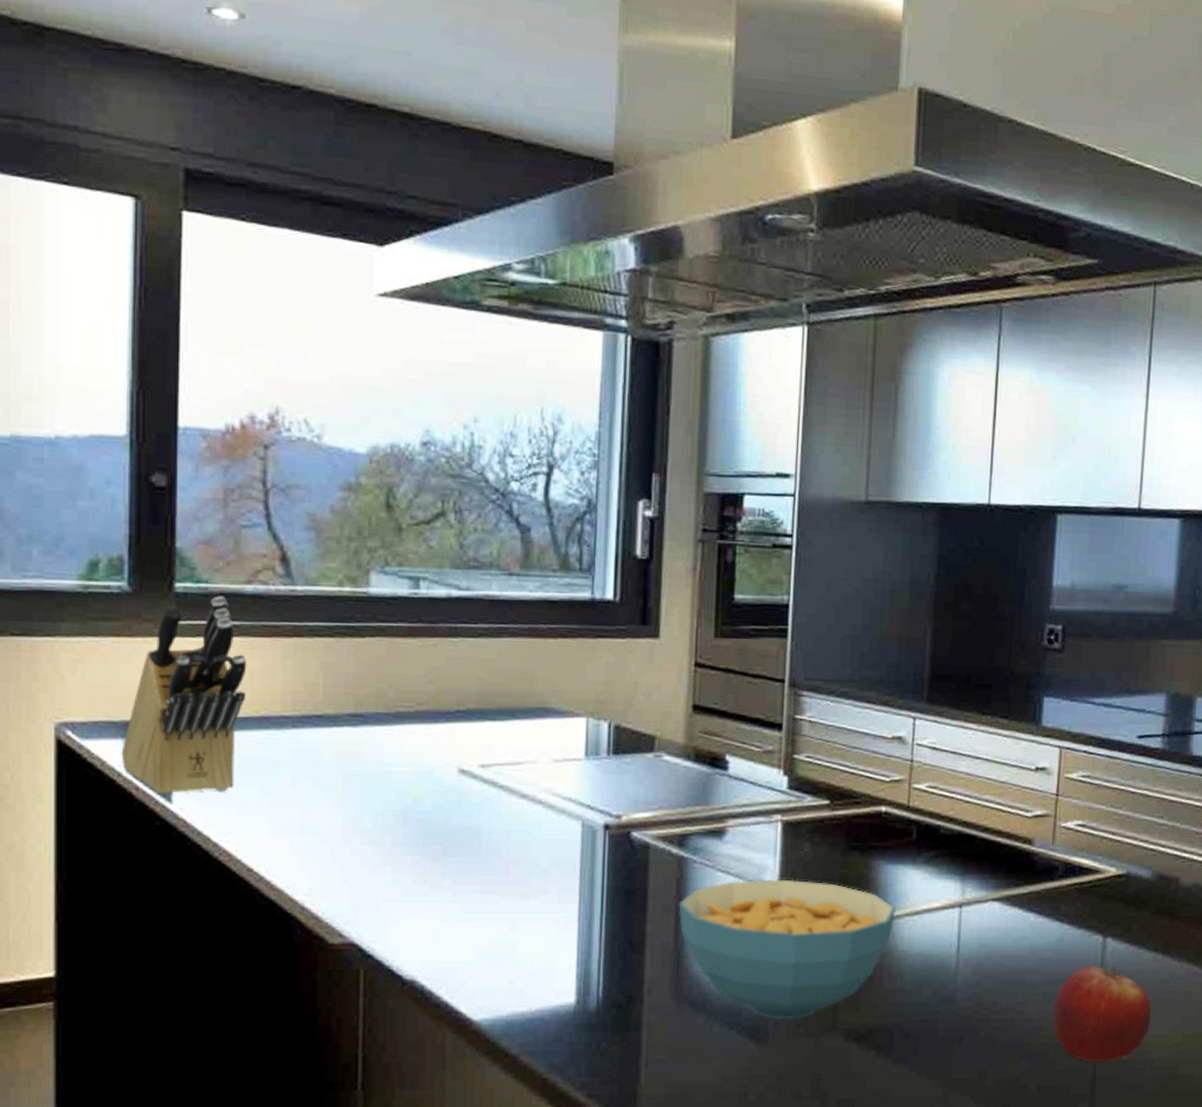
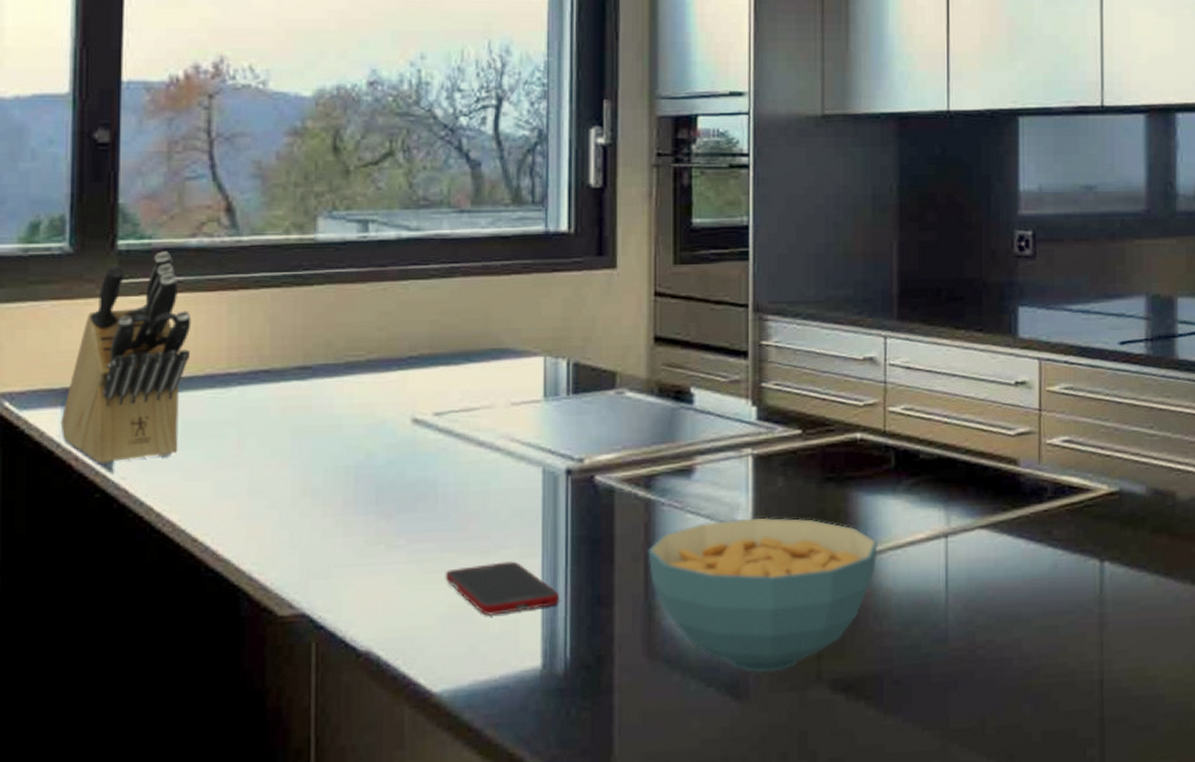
cell phone: none [486,906,595,954] -> present [445,561,560,616]
fruit: present [1052,965,1152,1063] -> none [1052,593,1159,702]

